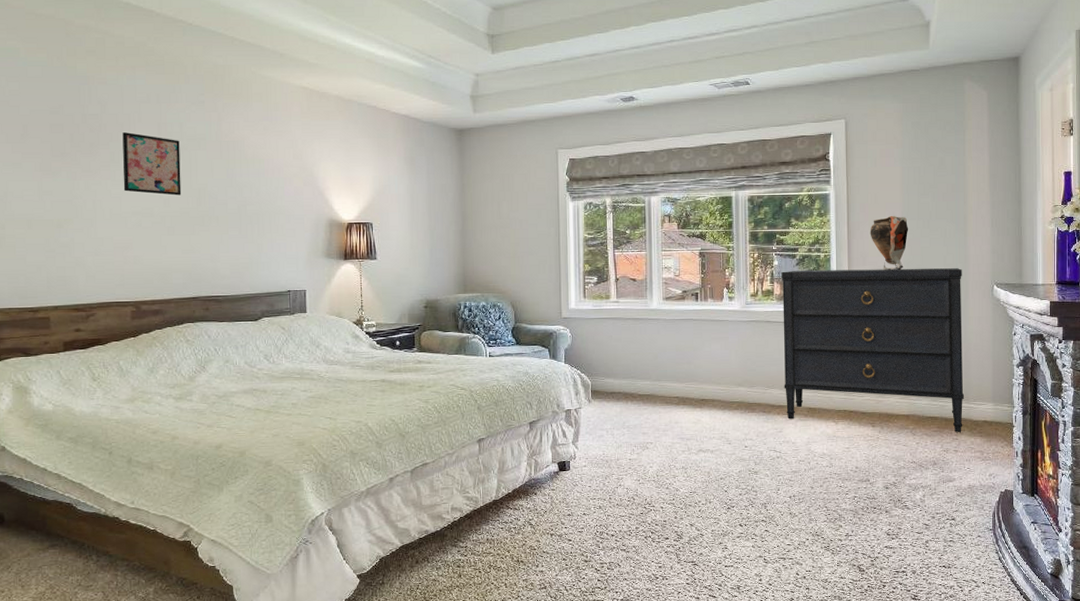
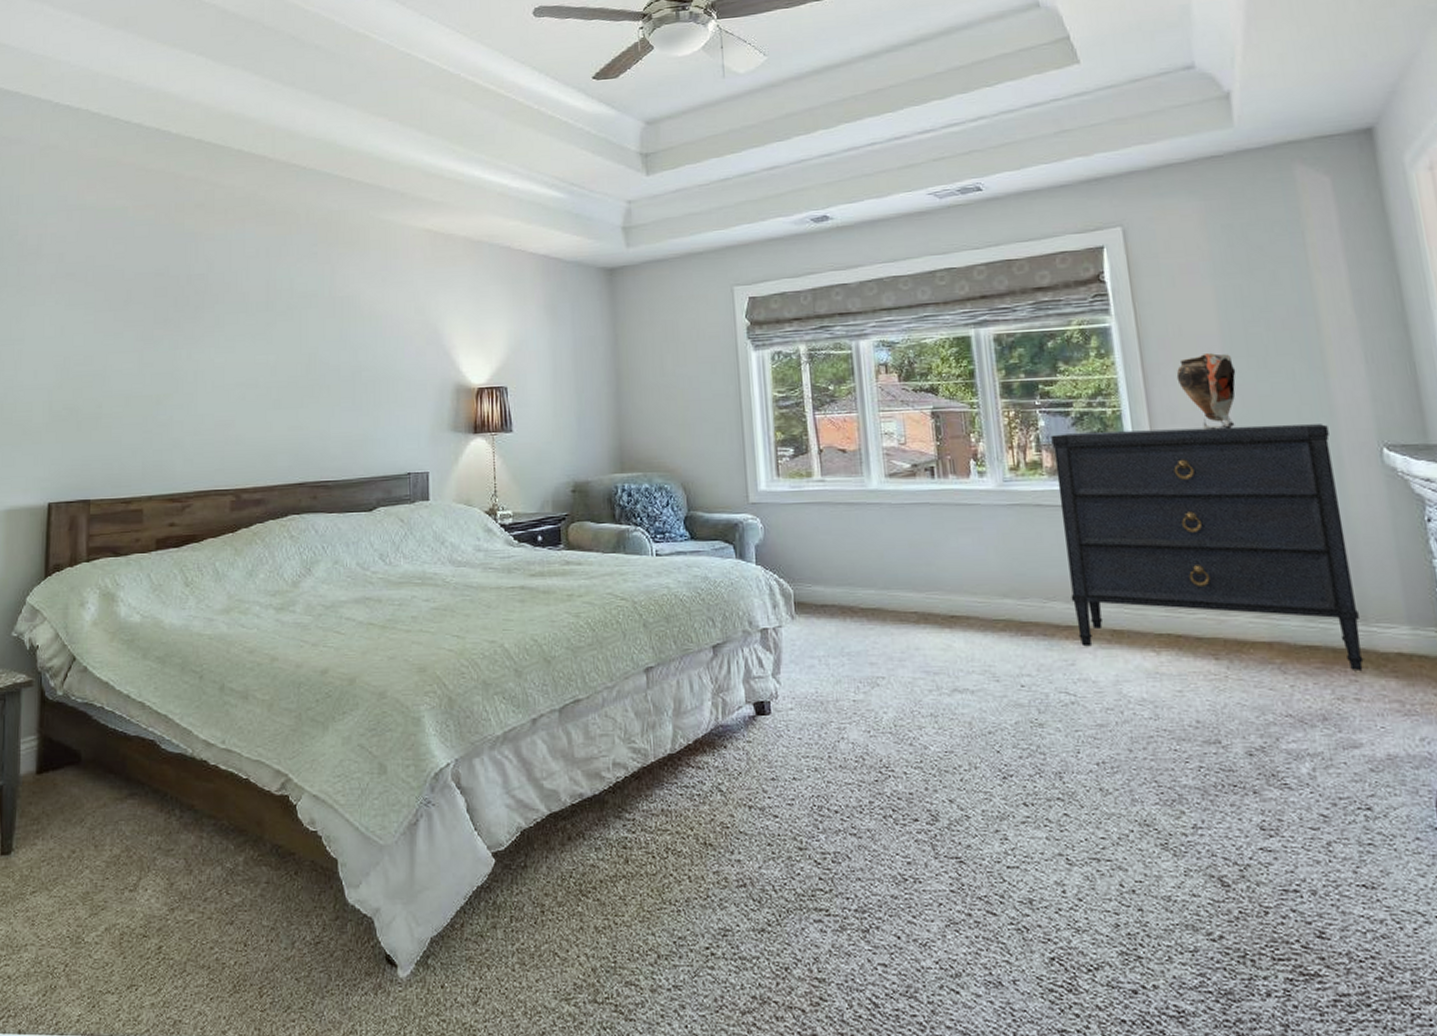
wall art: present [122,132,182,196] -> none [227,292,290,363]

